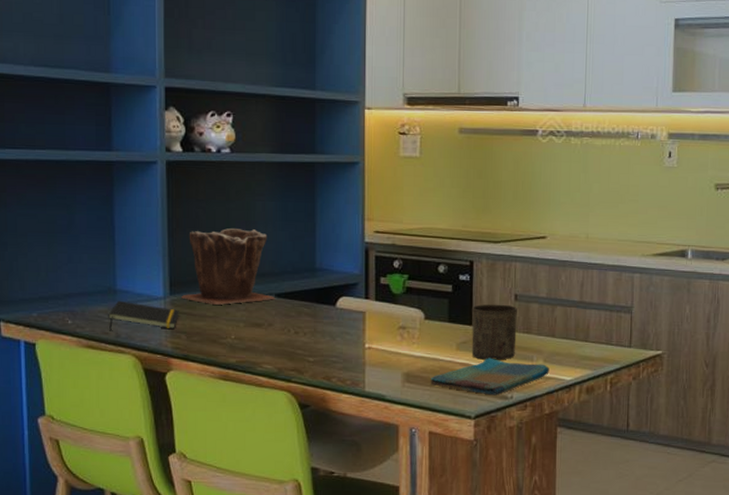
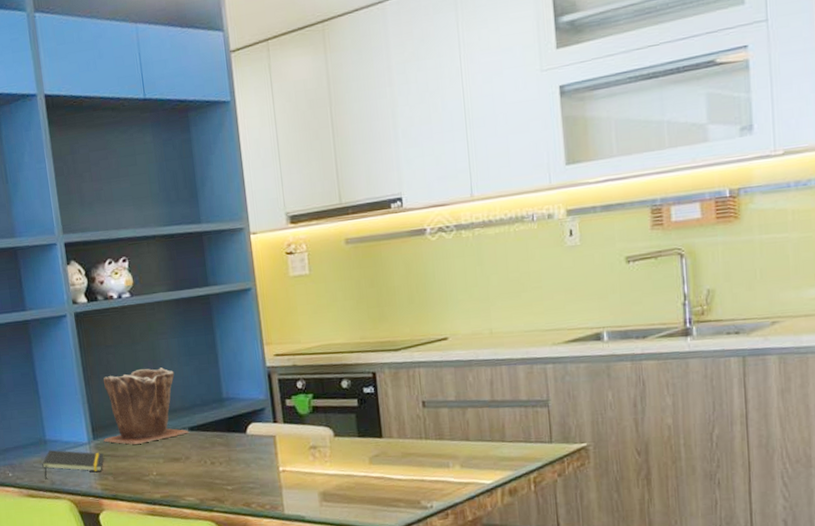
dish towel: present [430,357,549,396] -> none [347,468,468,507]
cup: present [471,304,517,360] -> none [379,412,430,471]

